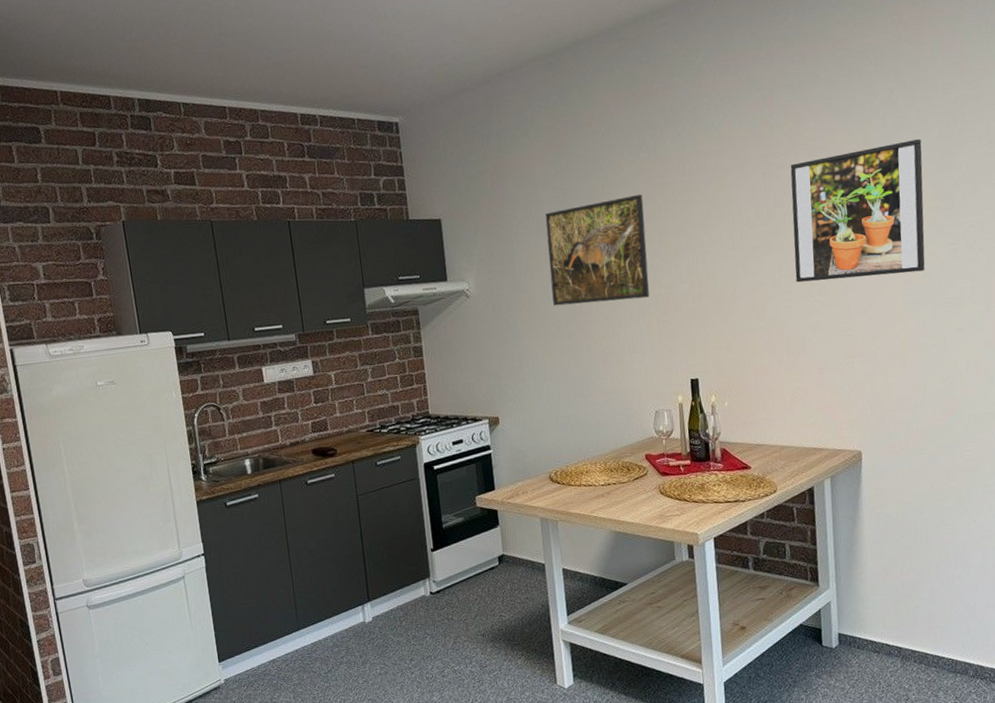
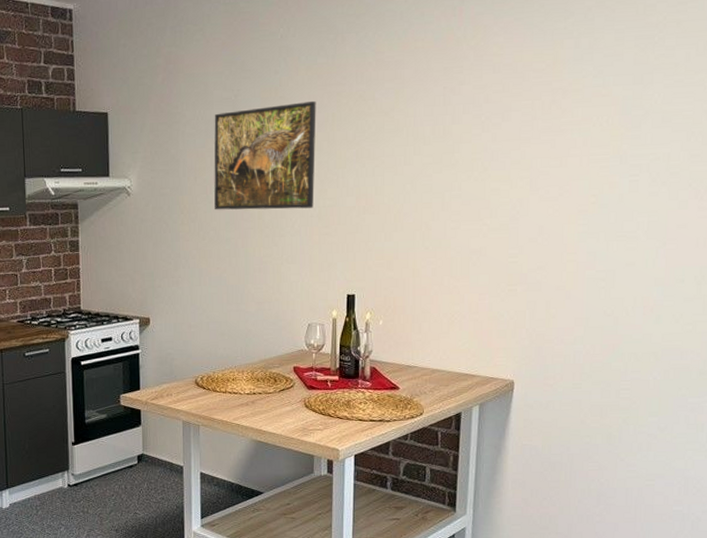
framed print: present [790,138,925,283] -> none [466,62,615,204]

